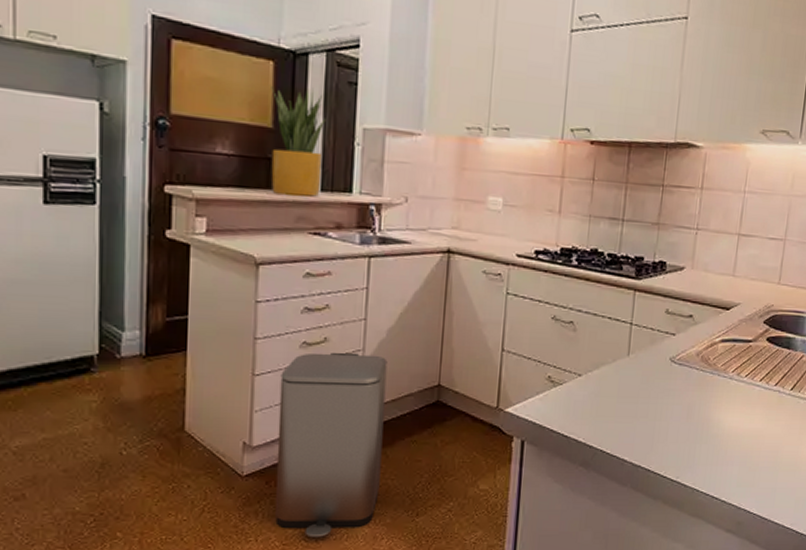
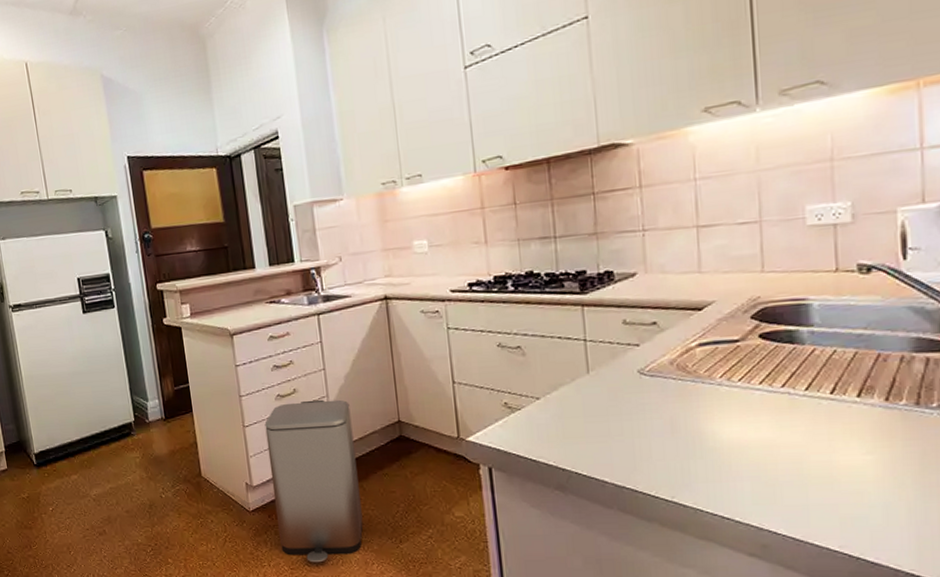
planter: present [271,86,326,197] -> none [217,181,269,275]

